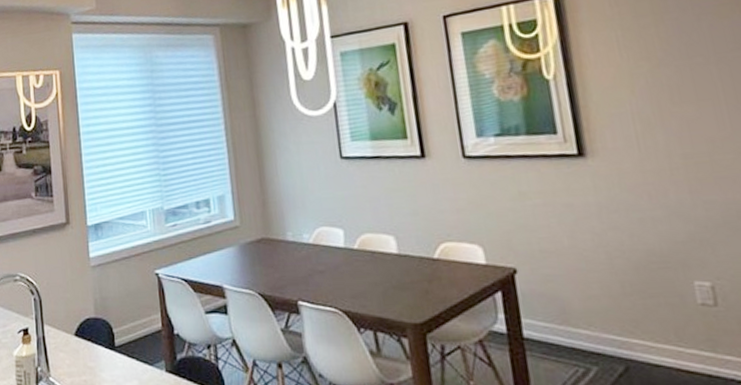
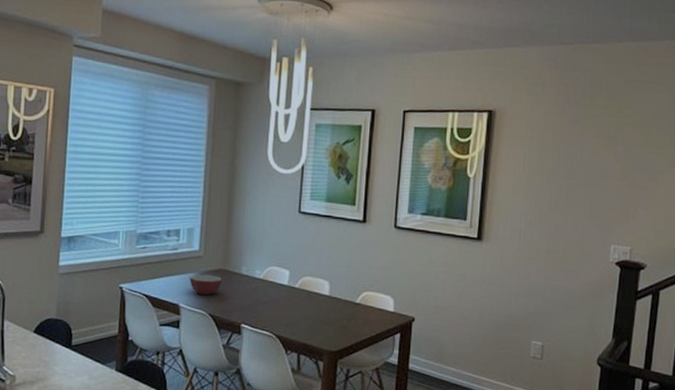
bowl: none [229,246,267,271] -> present [189,274,222,295]

